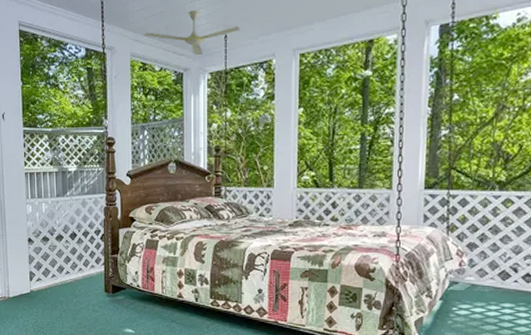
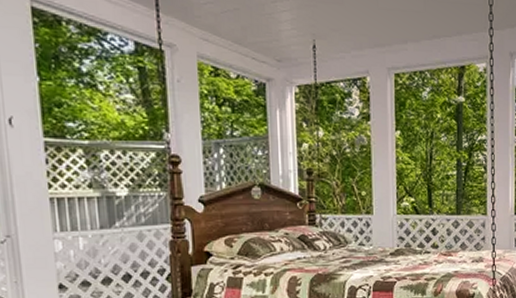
ceiling fan: present [143,10,240,56] -> none [213,12,330,65]

